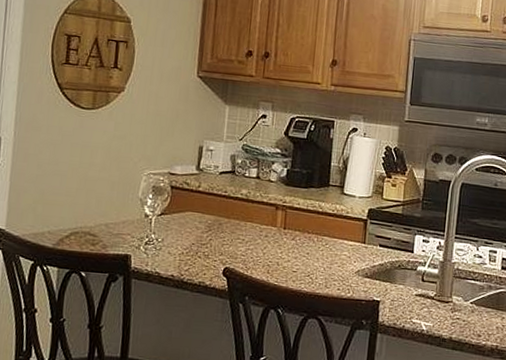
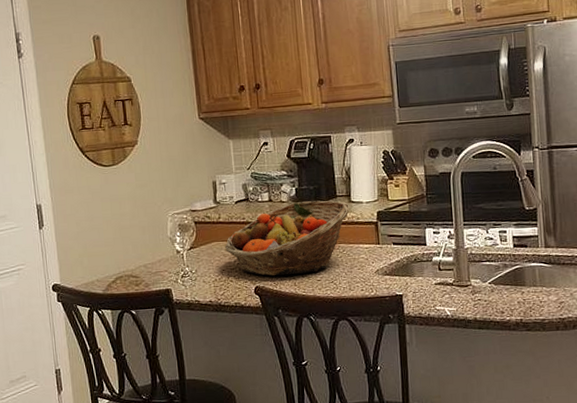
fruit basket: none [199,184,342,262] -> present [224,200,351,276]

